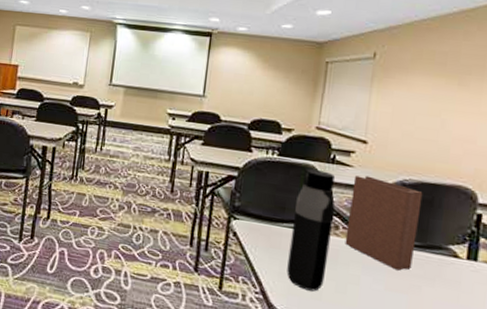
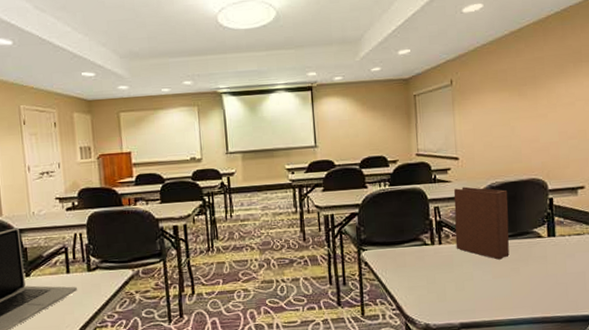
water bottle: present [287,168,336,292] -> none [411,191,446,296]

